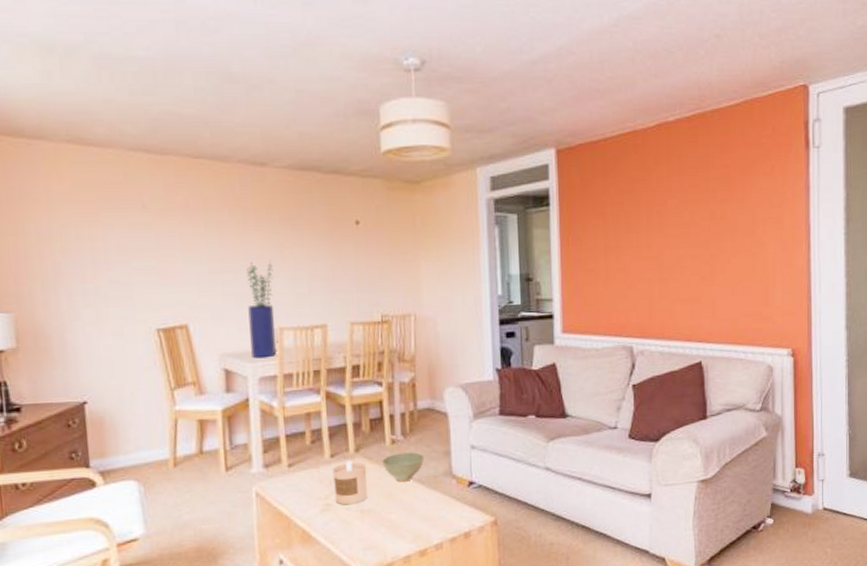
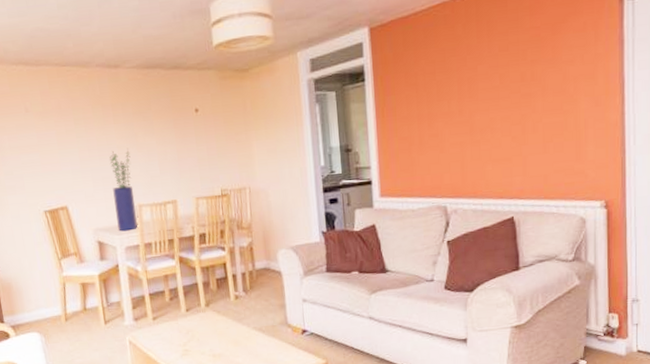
candle: present [332,461,368,505] -> none [188,314,218,351]
bowl: present [382,452,425,482] -> none [228,306,264,331]

